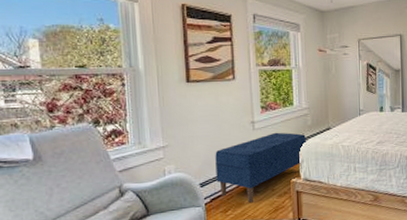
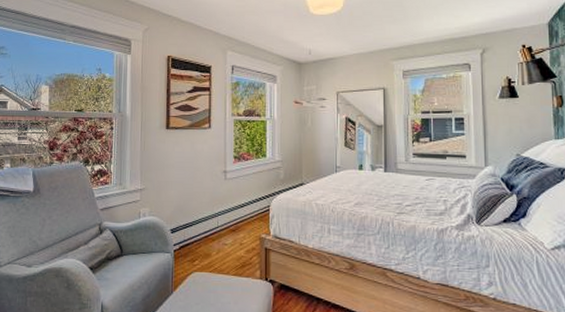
bench: present [215,132,307,203] -> none [186,184,279,255]

